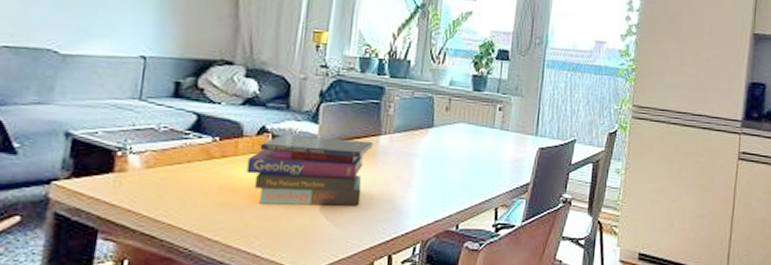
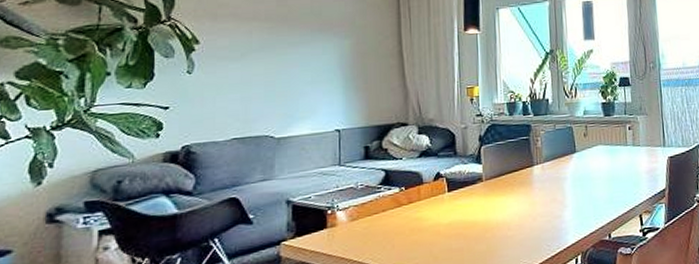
books: present [246,134,374,206] -> none [429,172,529,239]

